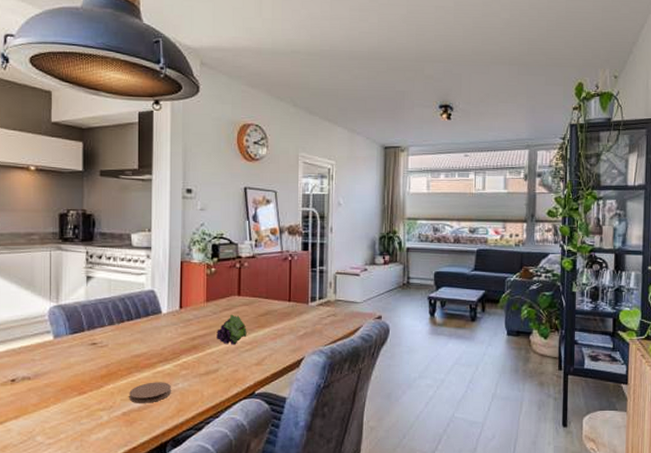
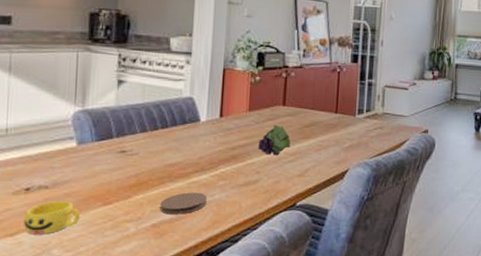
cup: none [10,390,59,423] -> present [23,200,81,235]

